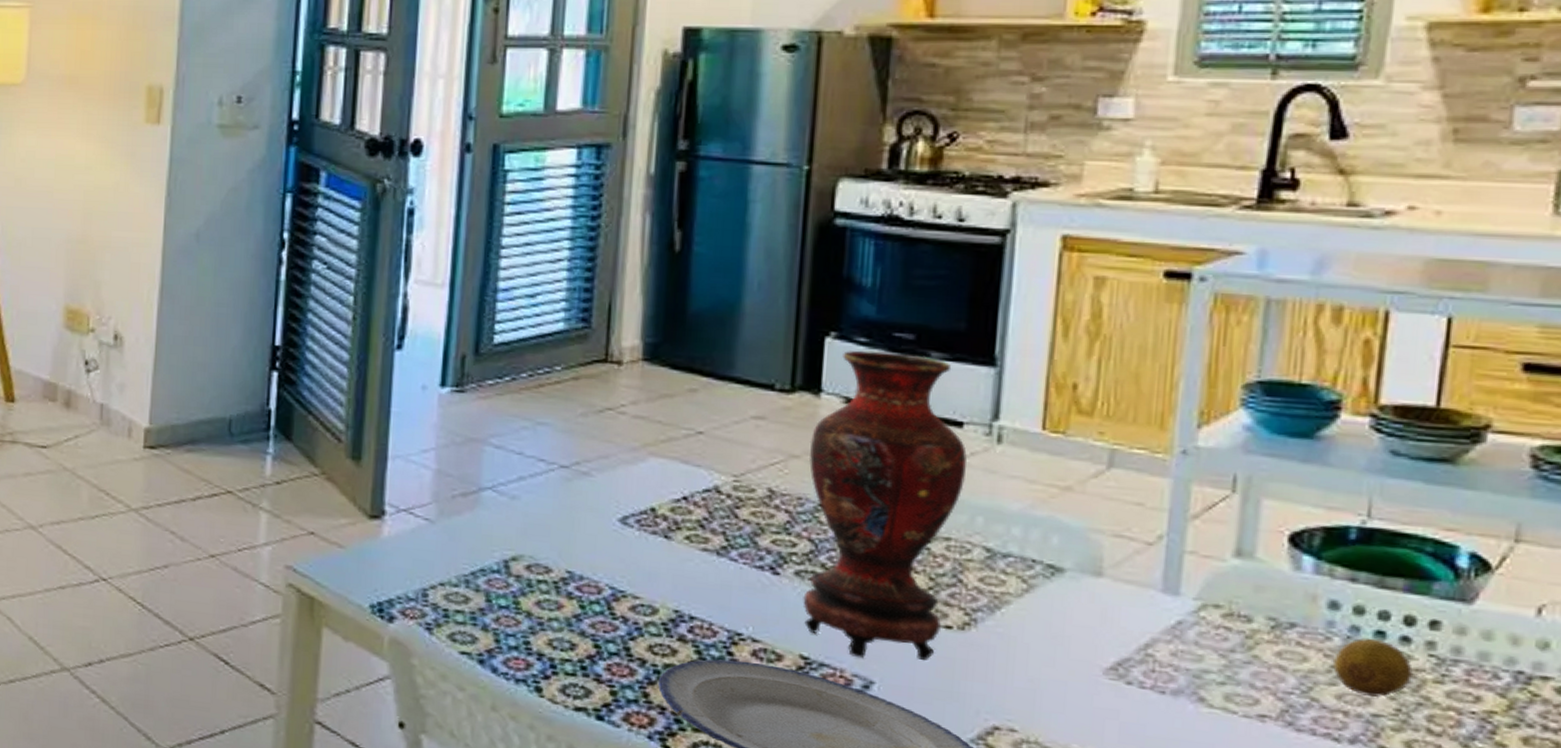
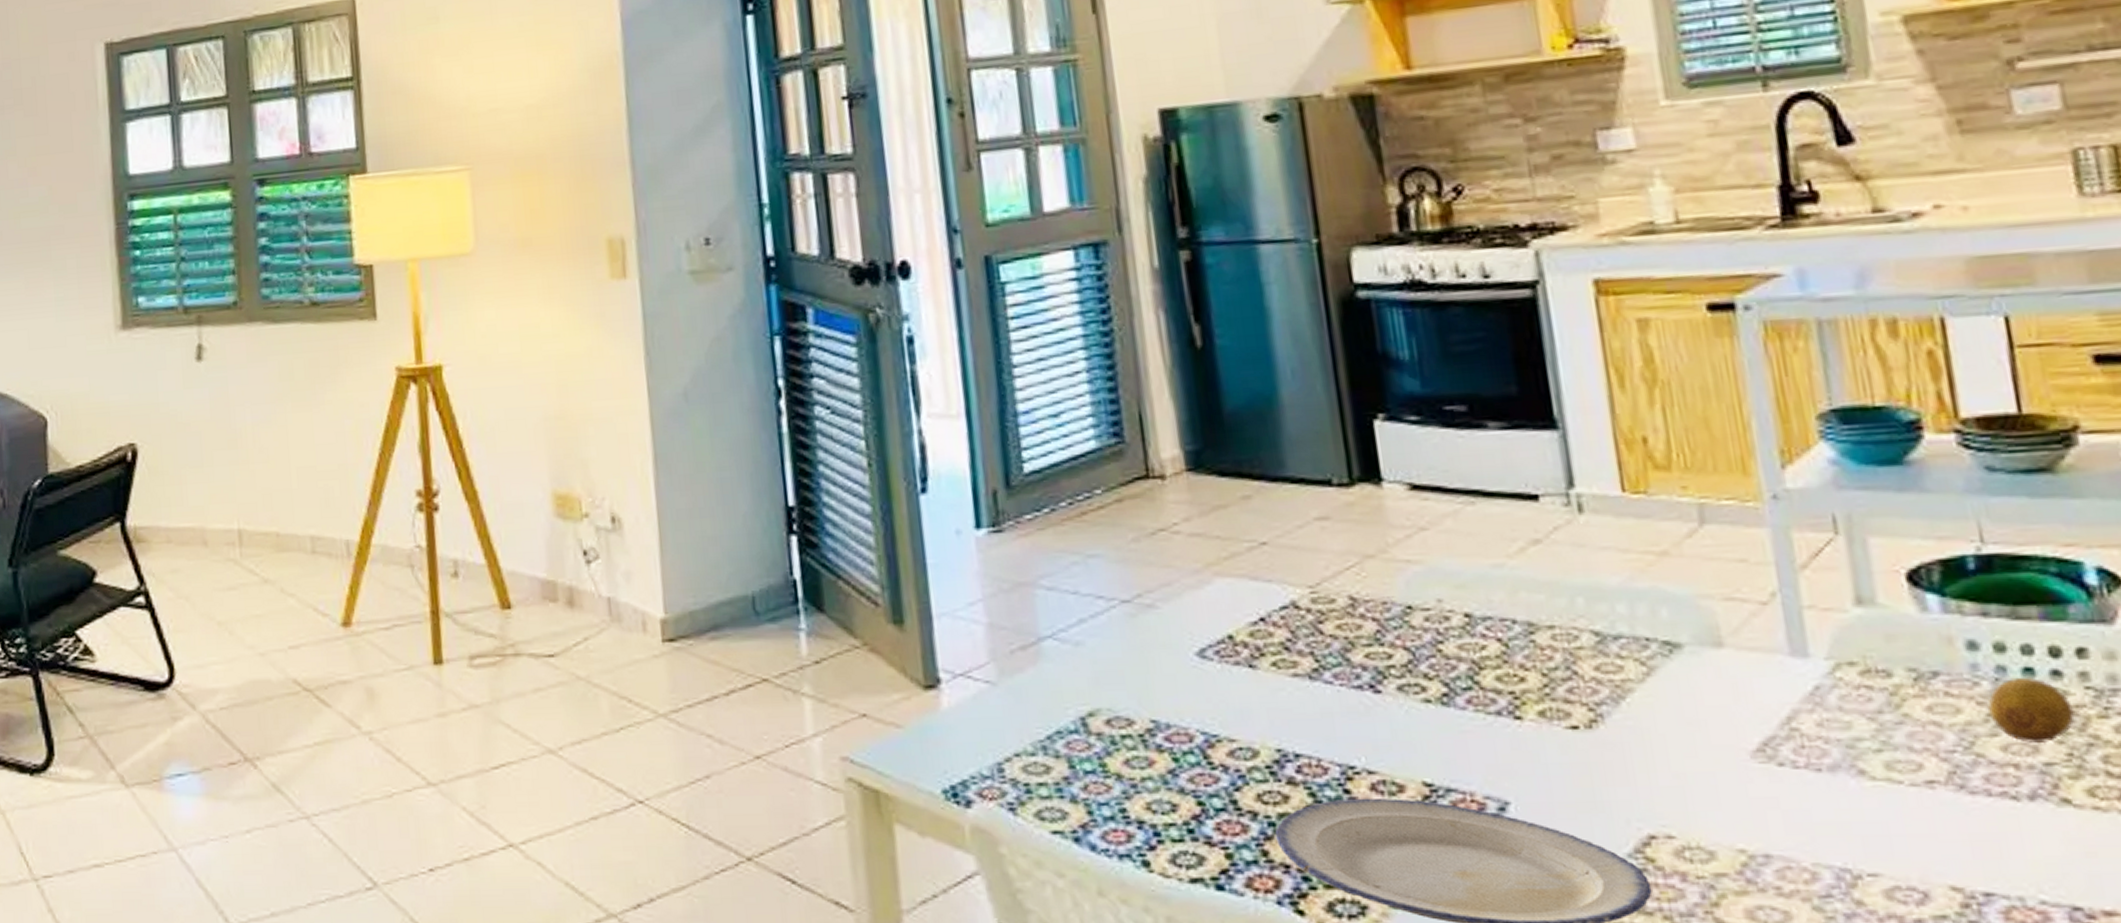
vase: present [803,350,967,661] -> none [1381,427,1567,777]

